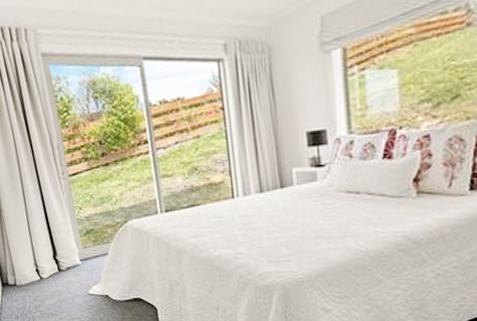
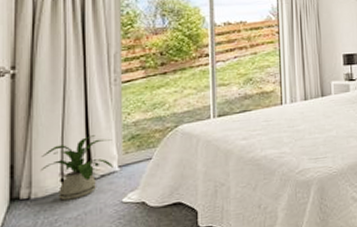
house plant: none [16,229,76,288] -> present [40,135,113,201]

